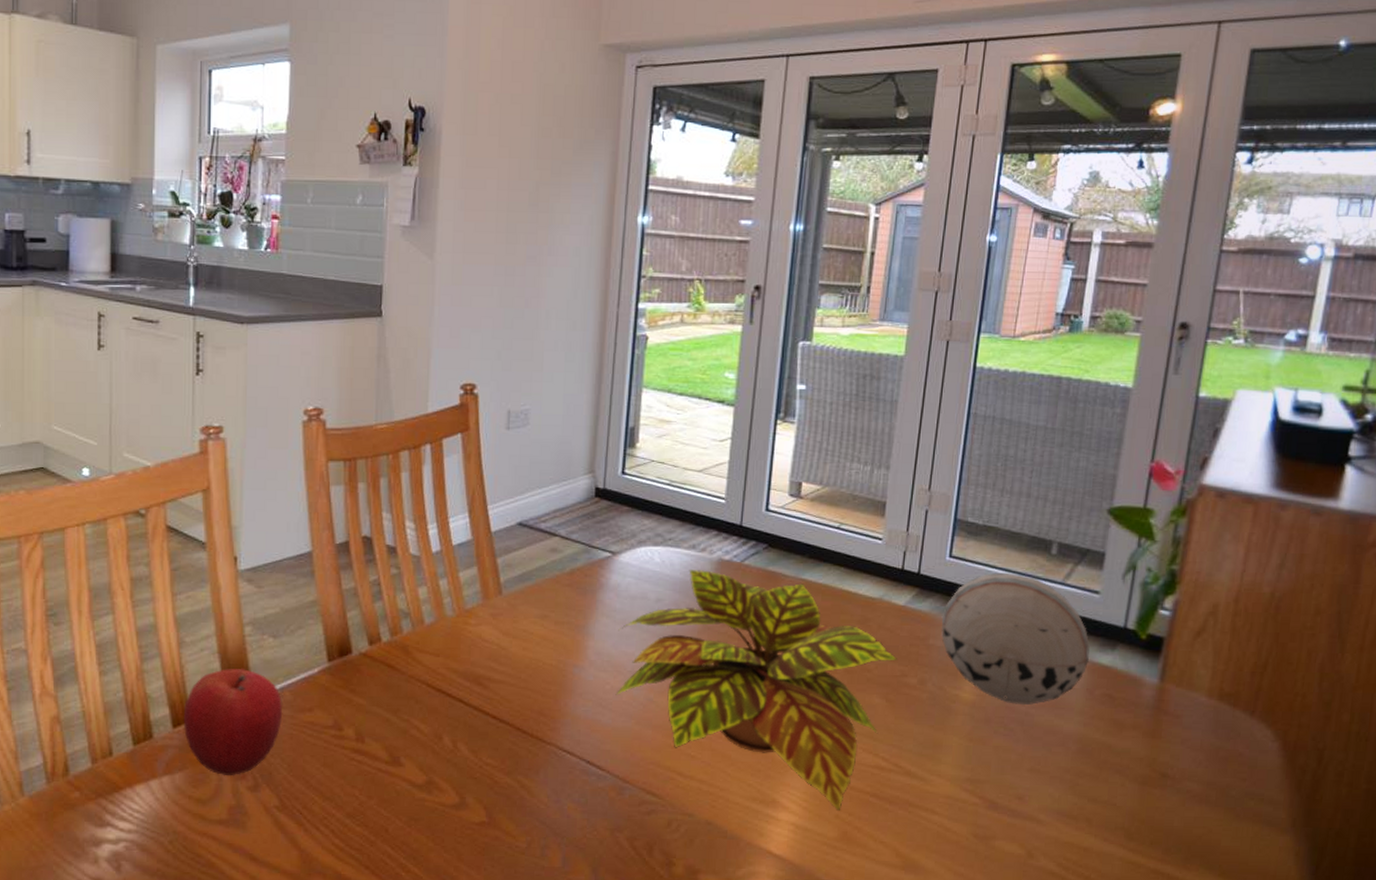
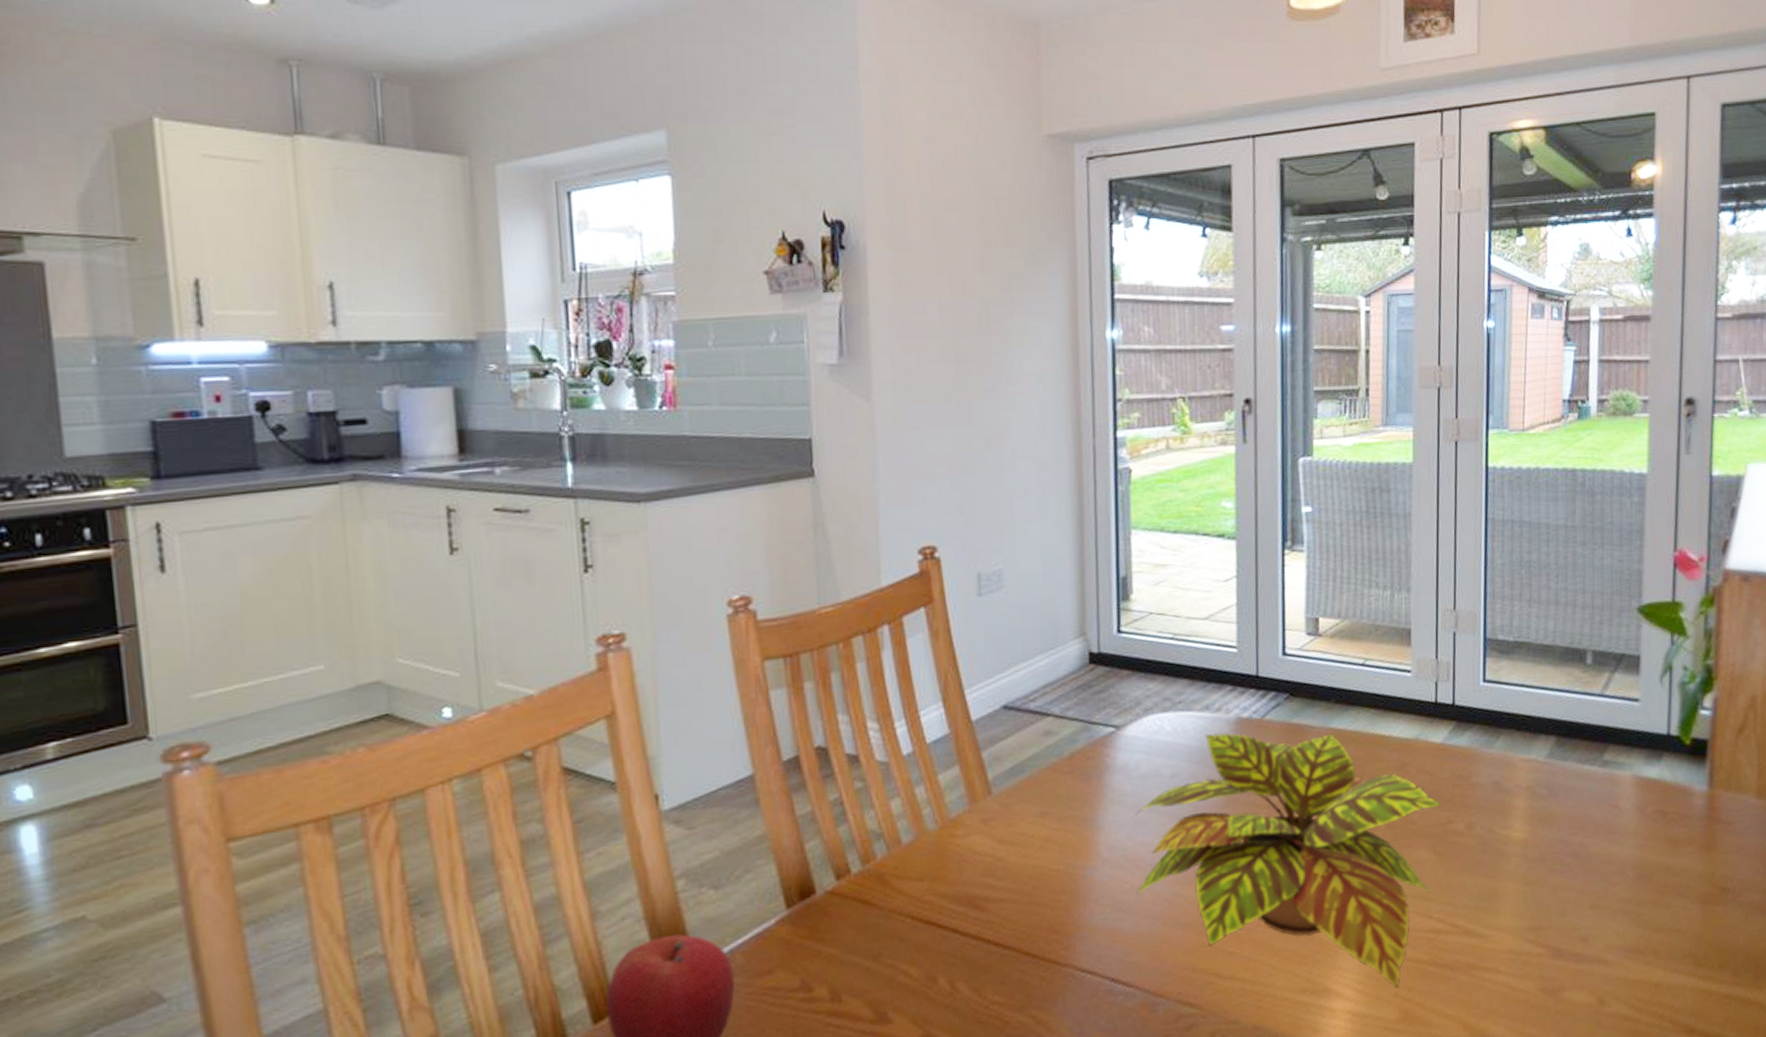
decorative ball: present [941,572,1090,706] -> none [1482,690,1638,836]

